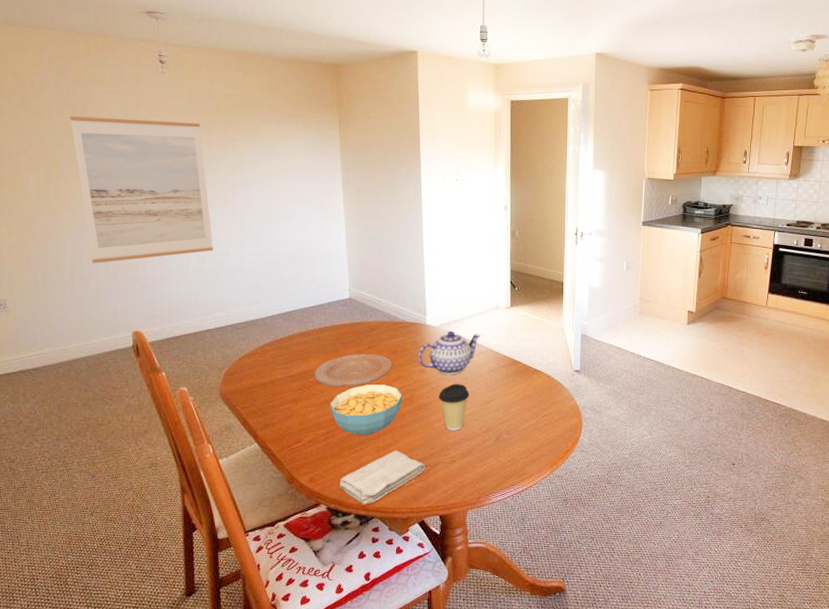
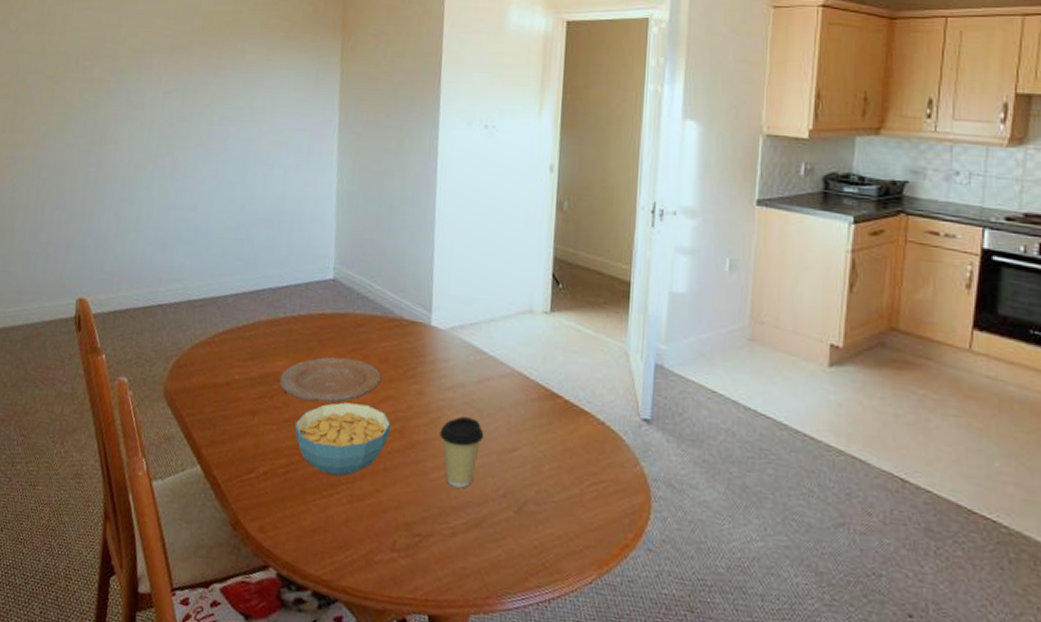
wall art: present [69,115,214,263] -> none [46,35,182,211]
washcloth: present [340,450,426,505] -> none [297,503,414,579]
teapot: present [418,330,481,375] -> none [415,337,506,404]

